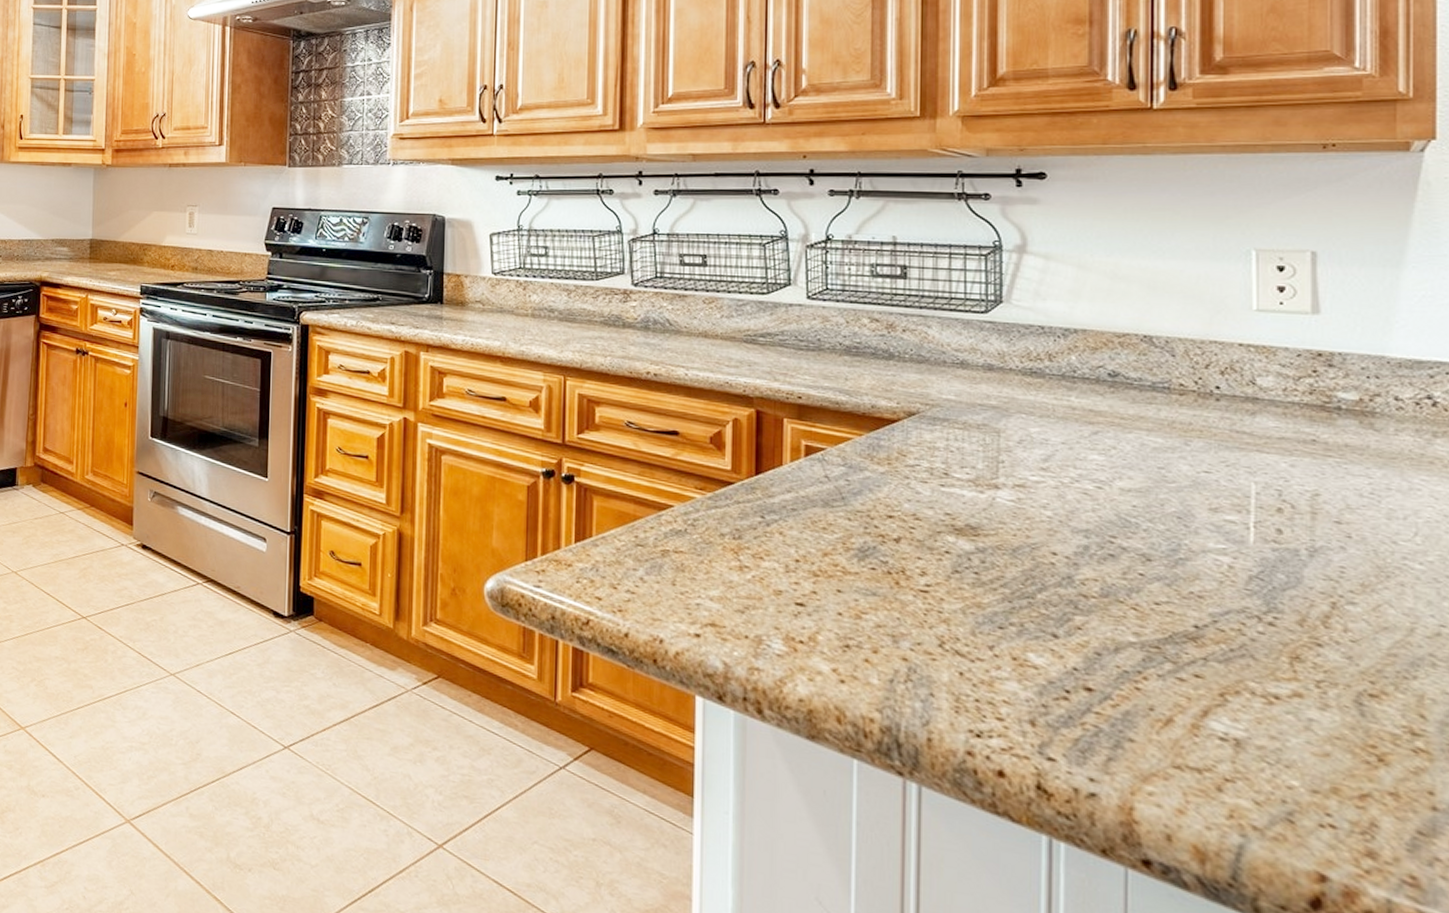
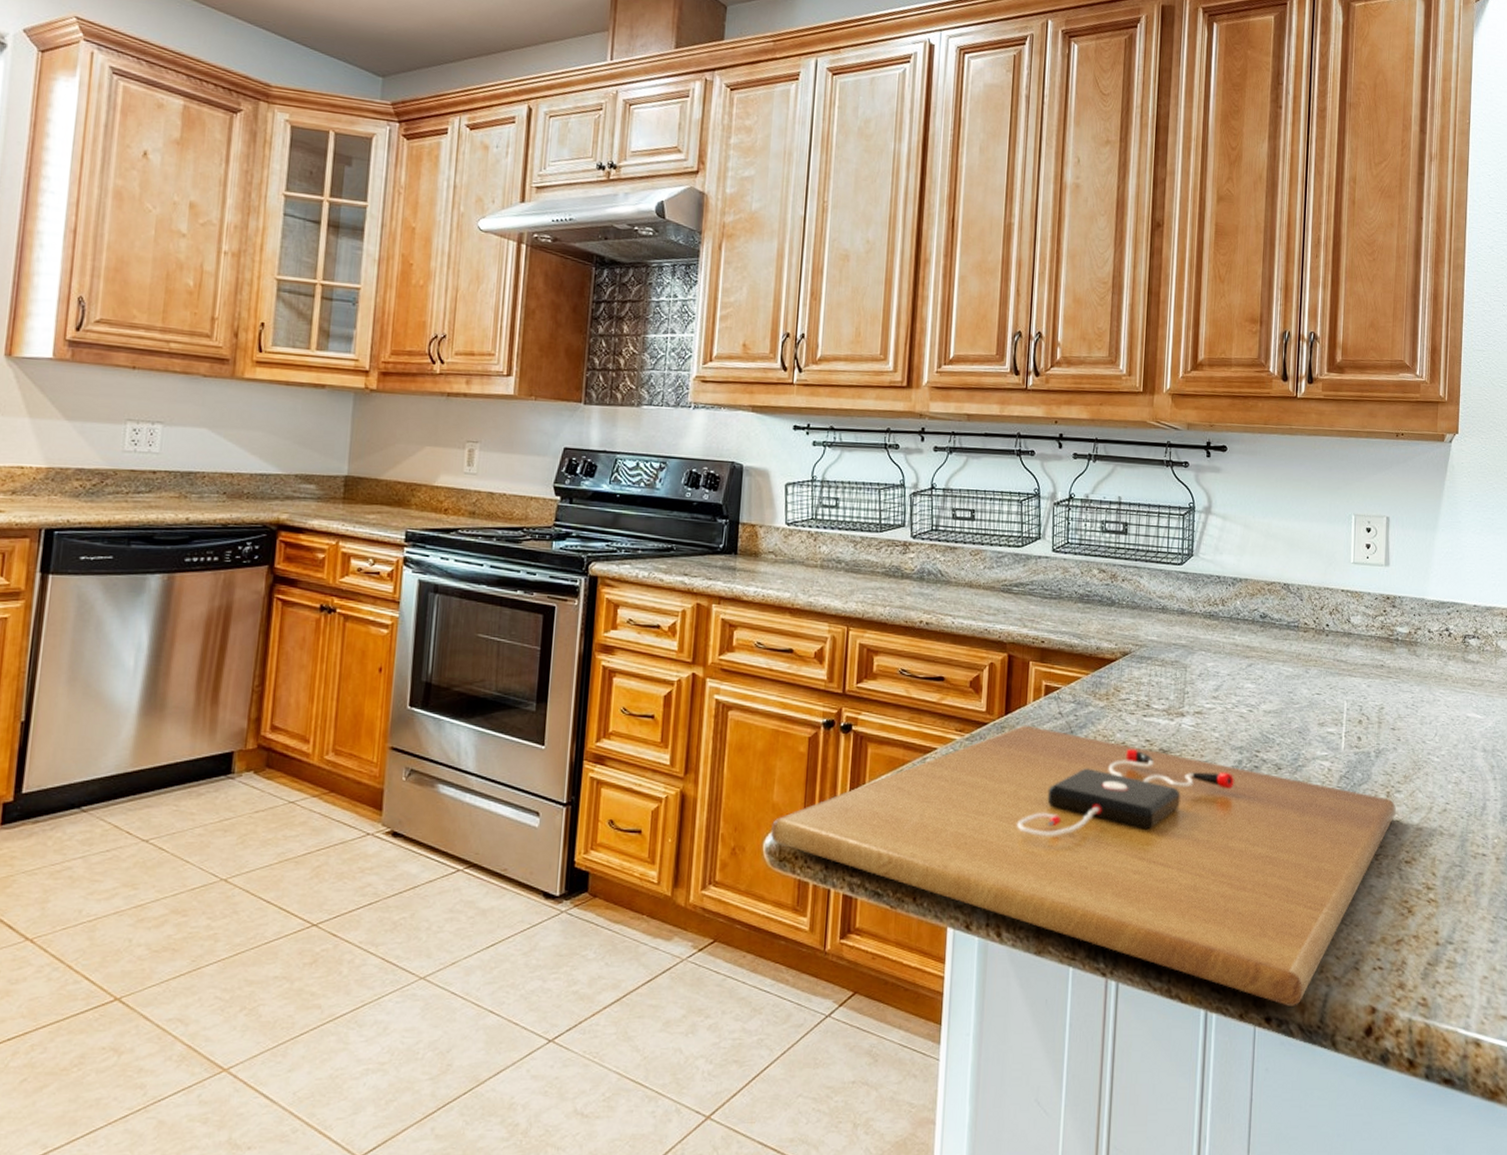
cutting board: none [491,487,1348,853] -> present [771,725,1396,1006]

